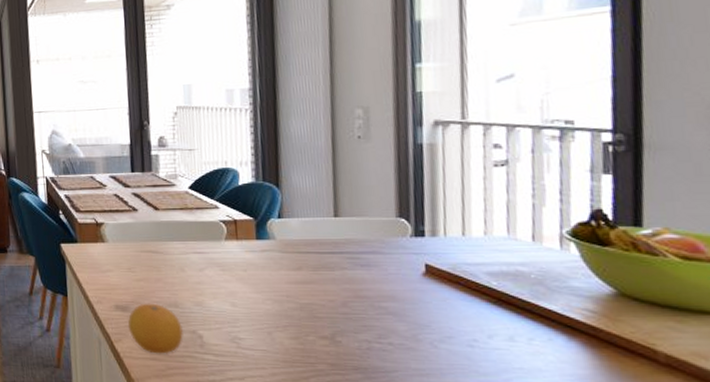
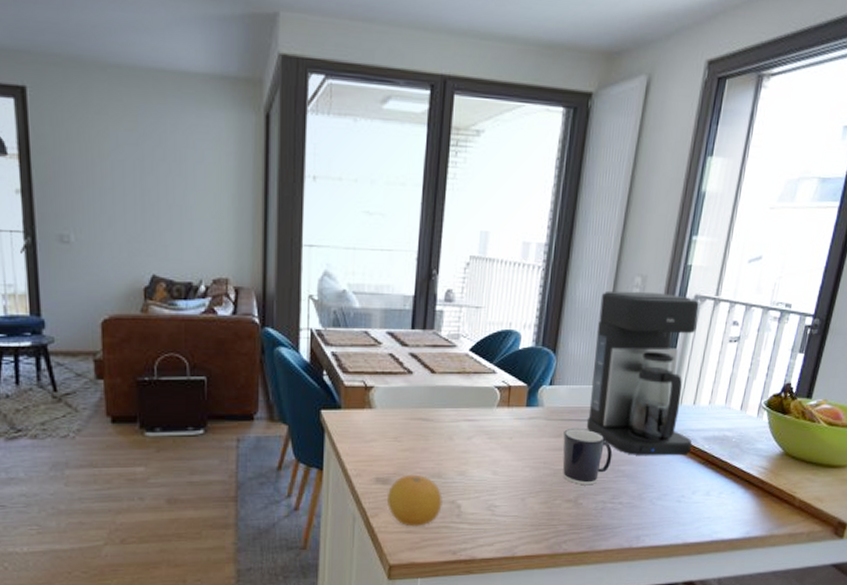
mug: none [303,262,369,322] -> present [562,429,613,486]
coffee maker: none [319,122,473,292] -> present [586,290,699,455]

